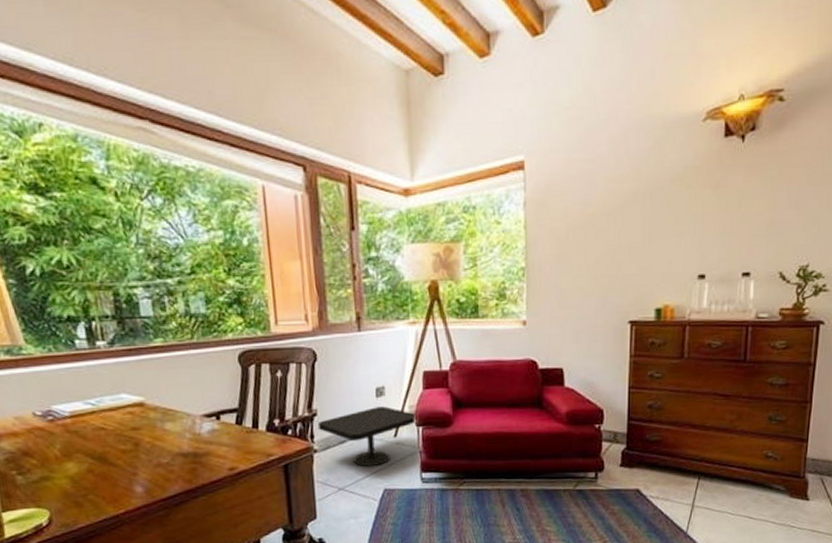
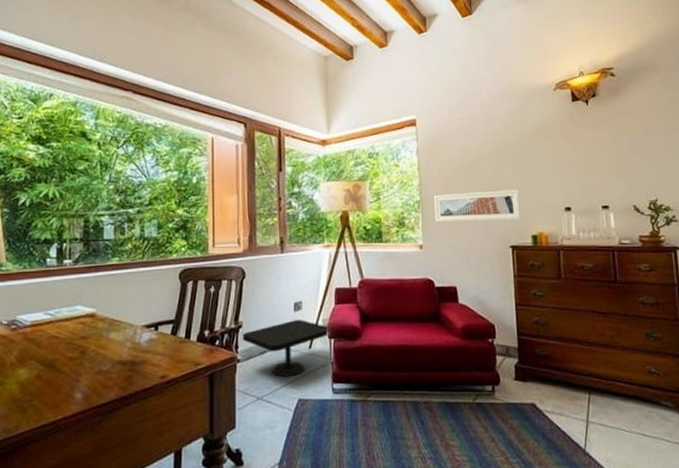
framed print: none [541,253,645,293] -> present [434,190,521,222]

